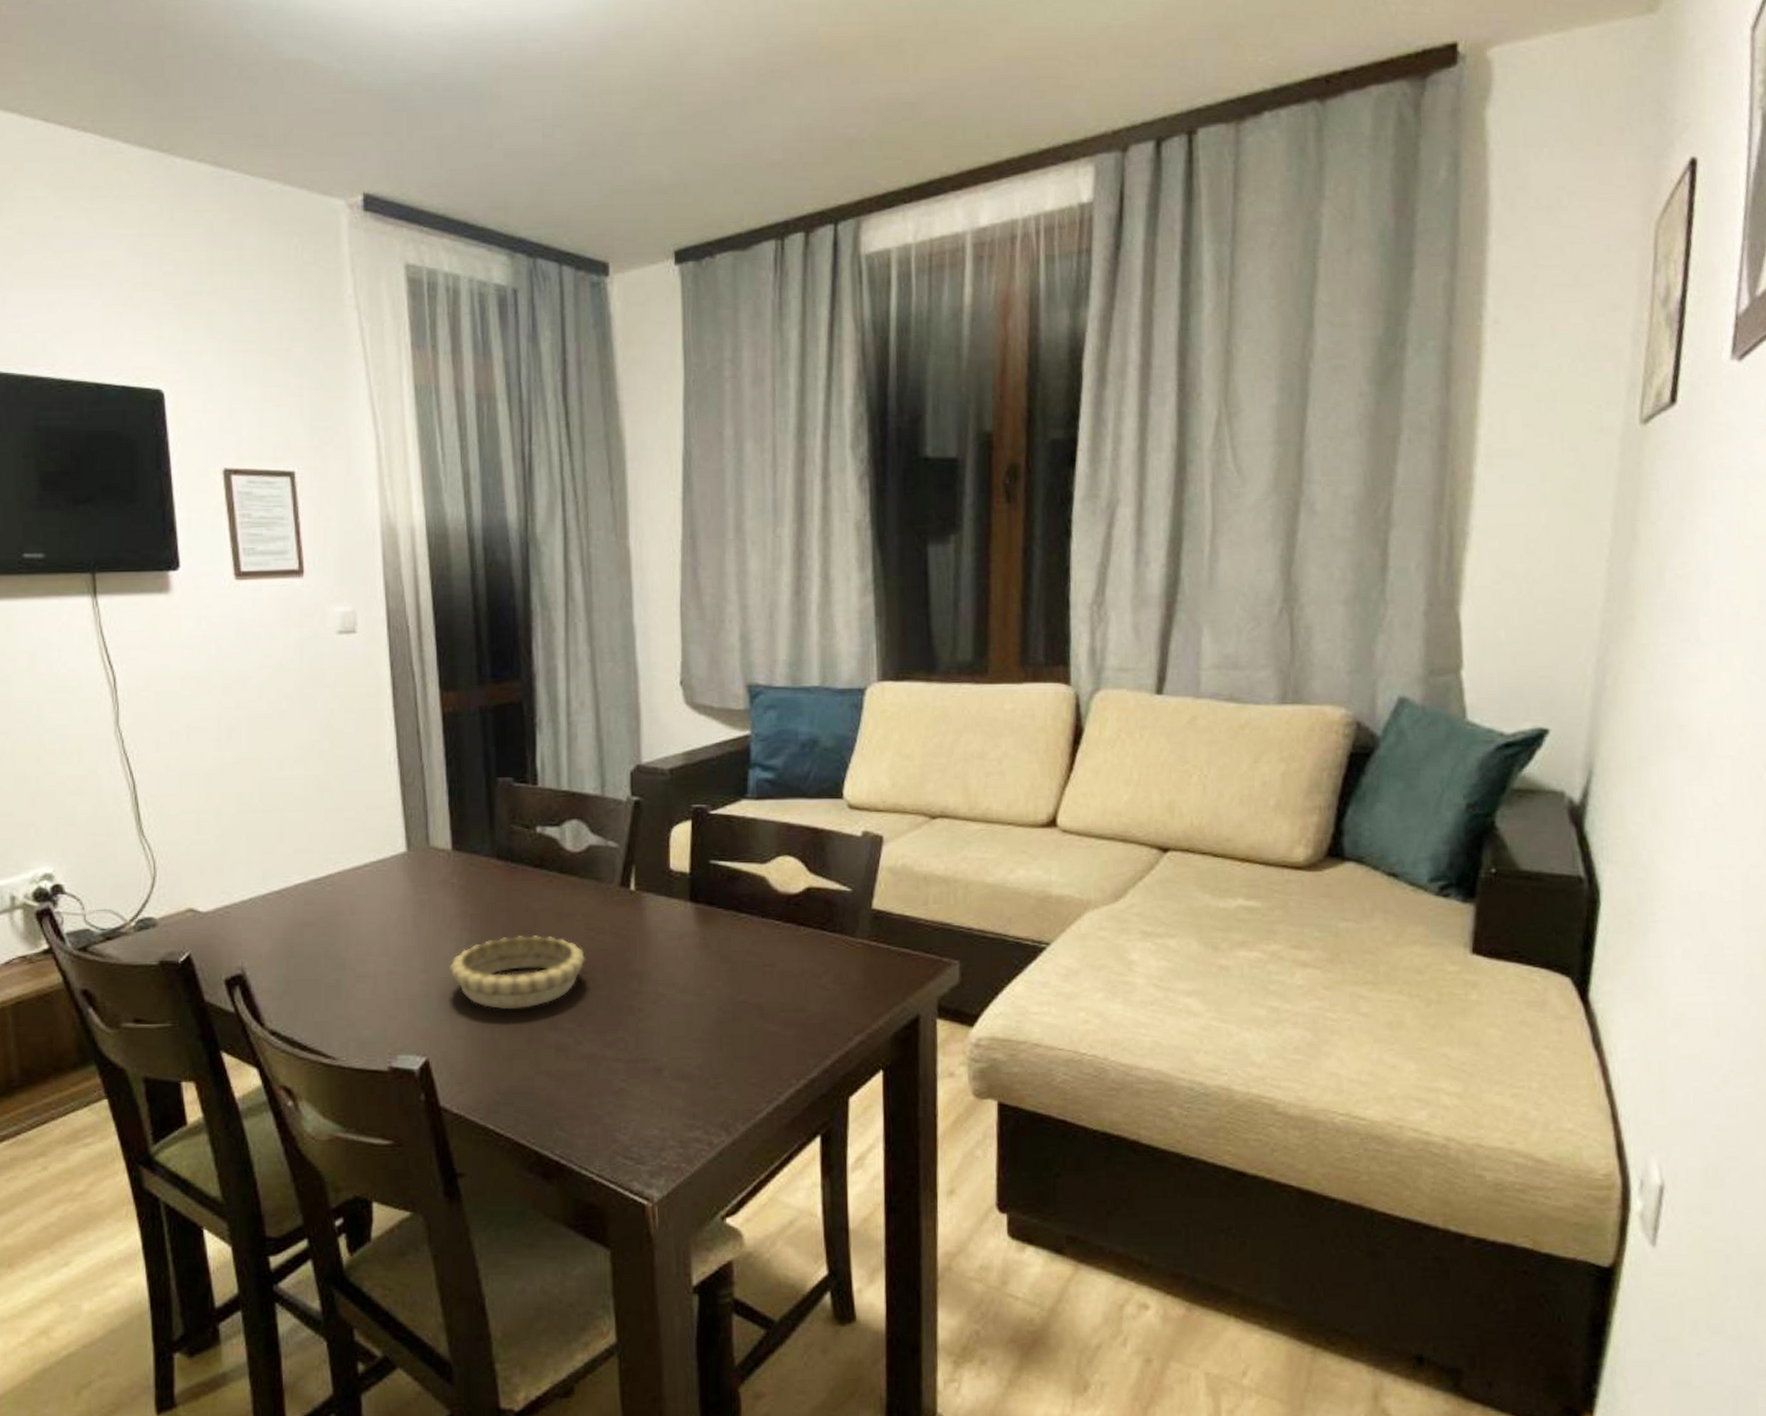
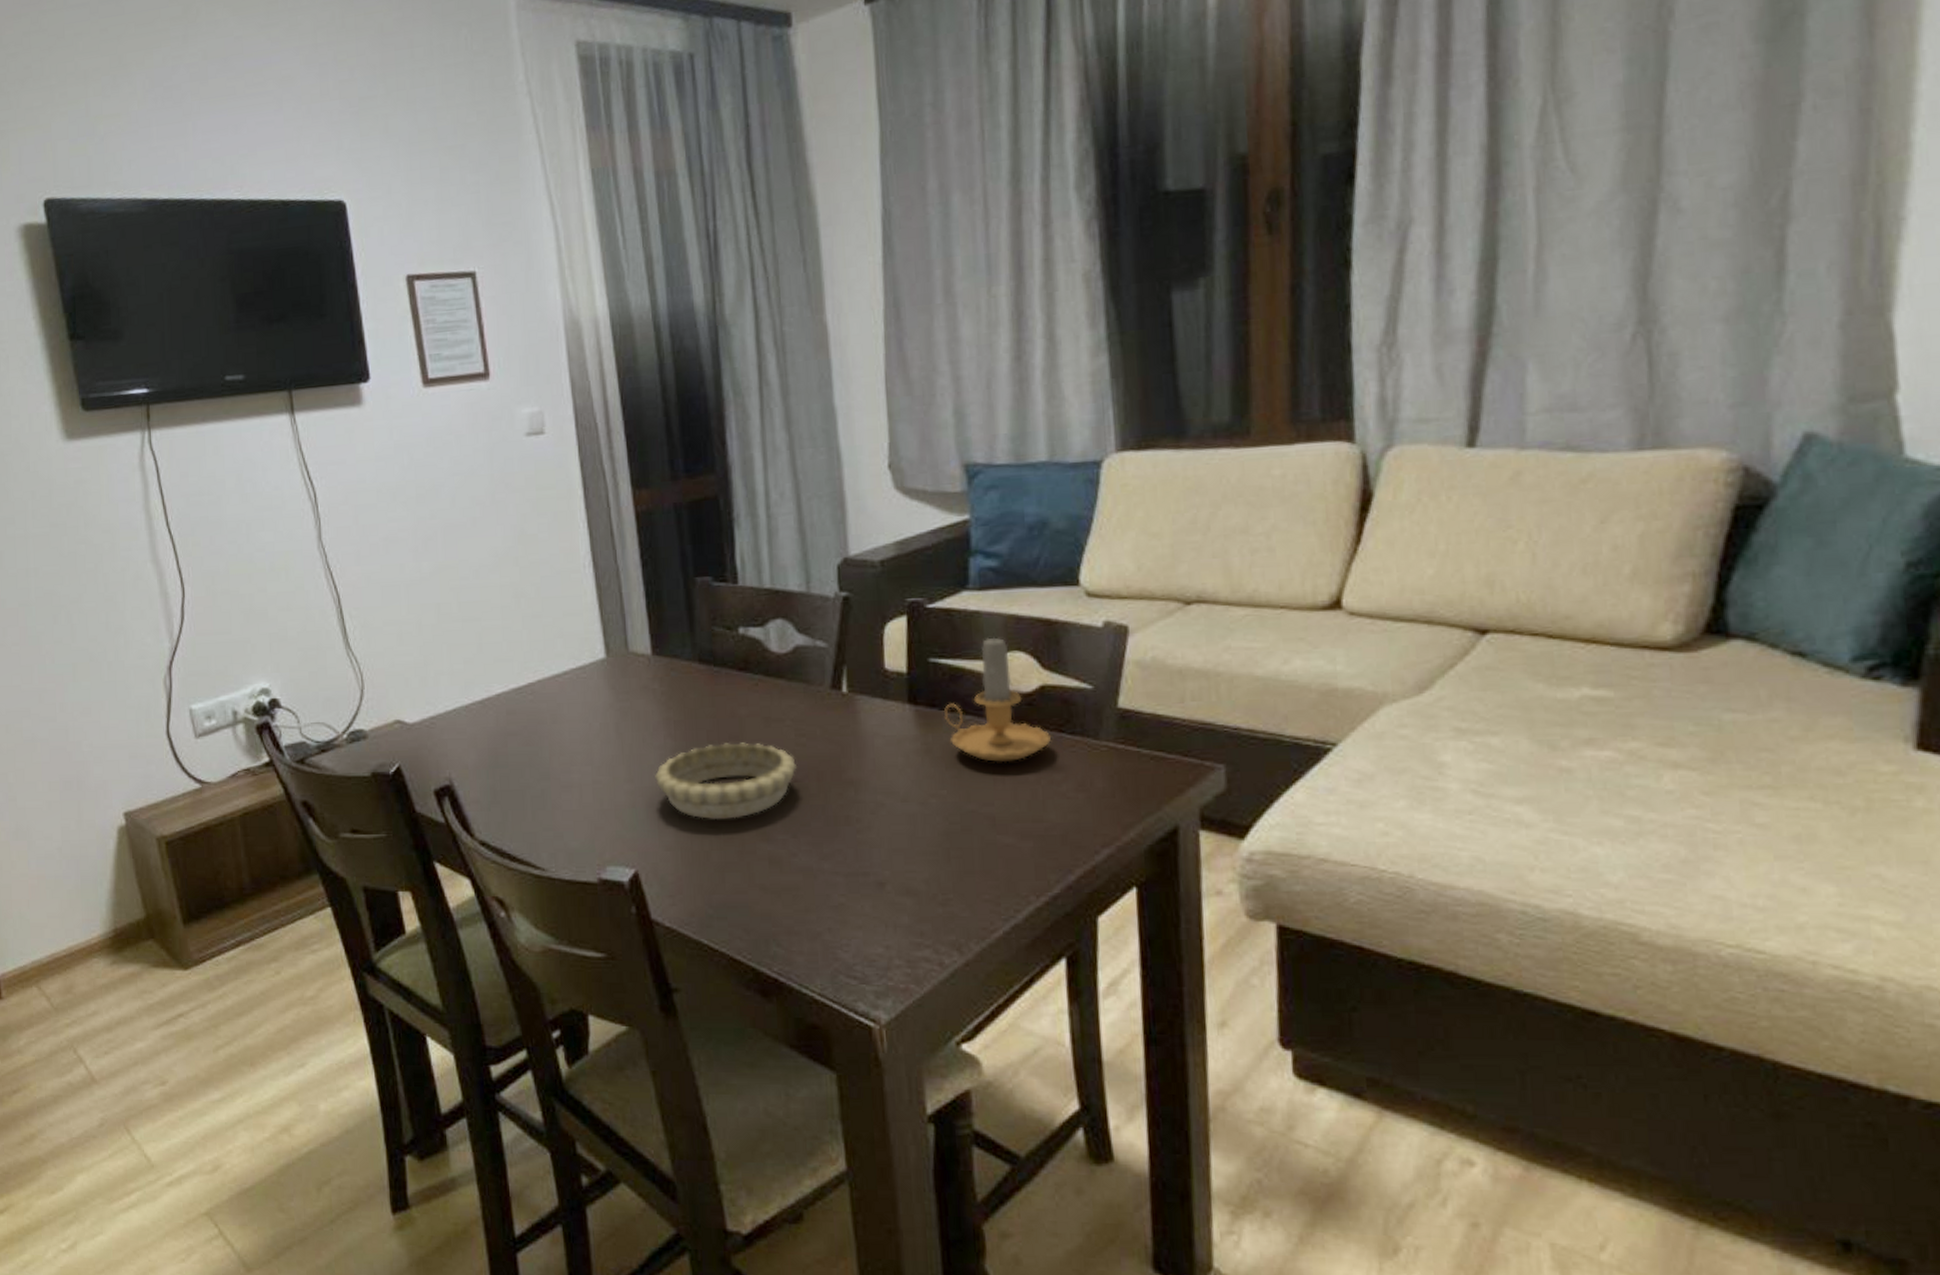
candle: none [721,839,814,956] -> present [943,633,1051,762]

